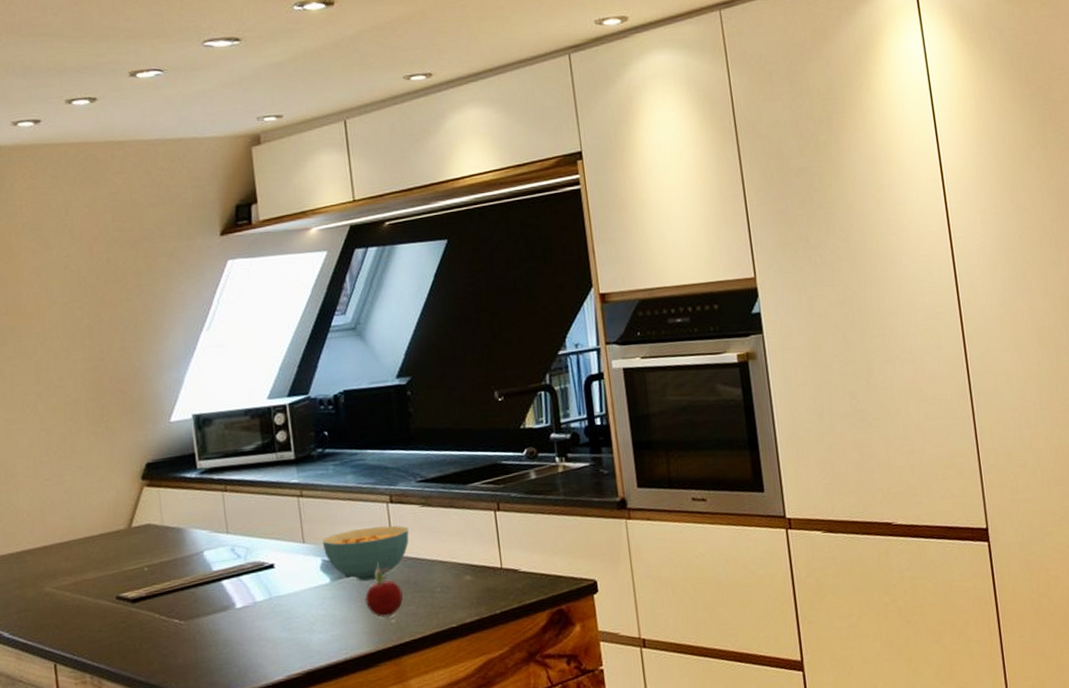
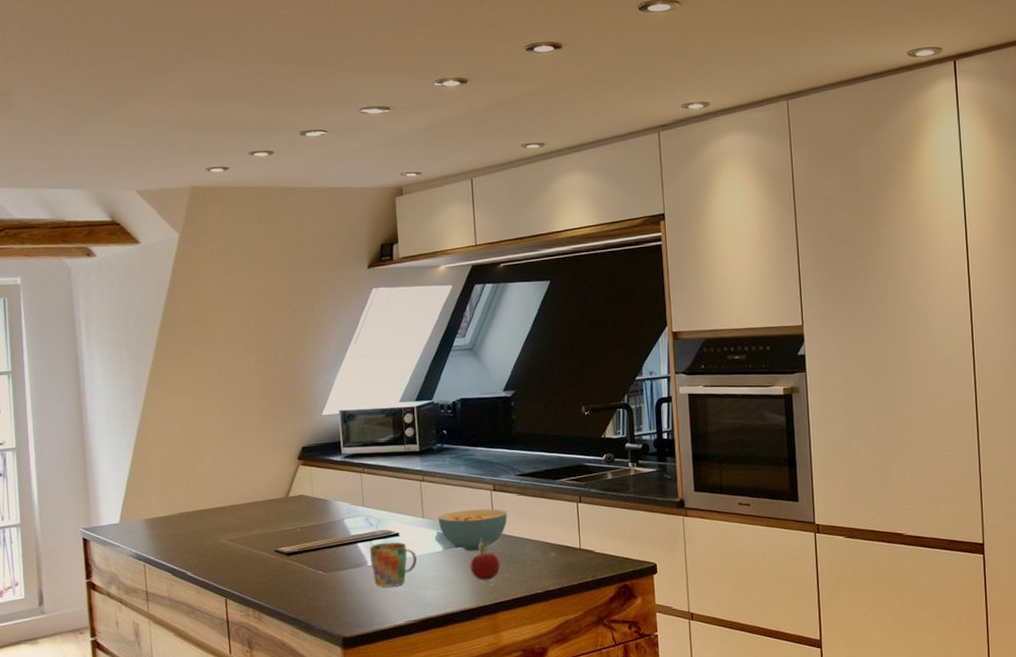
mug: none [238,575,298,634] -> present [370,542,417,587]

